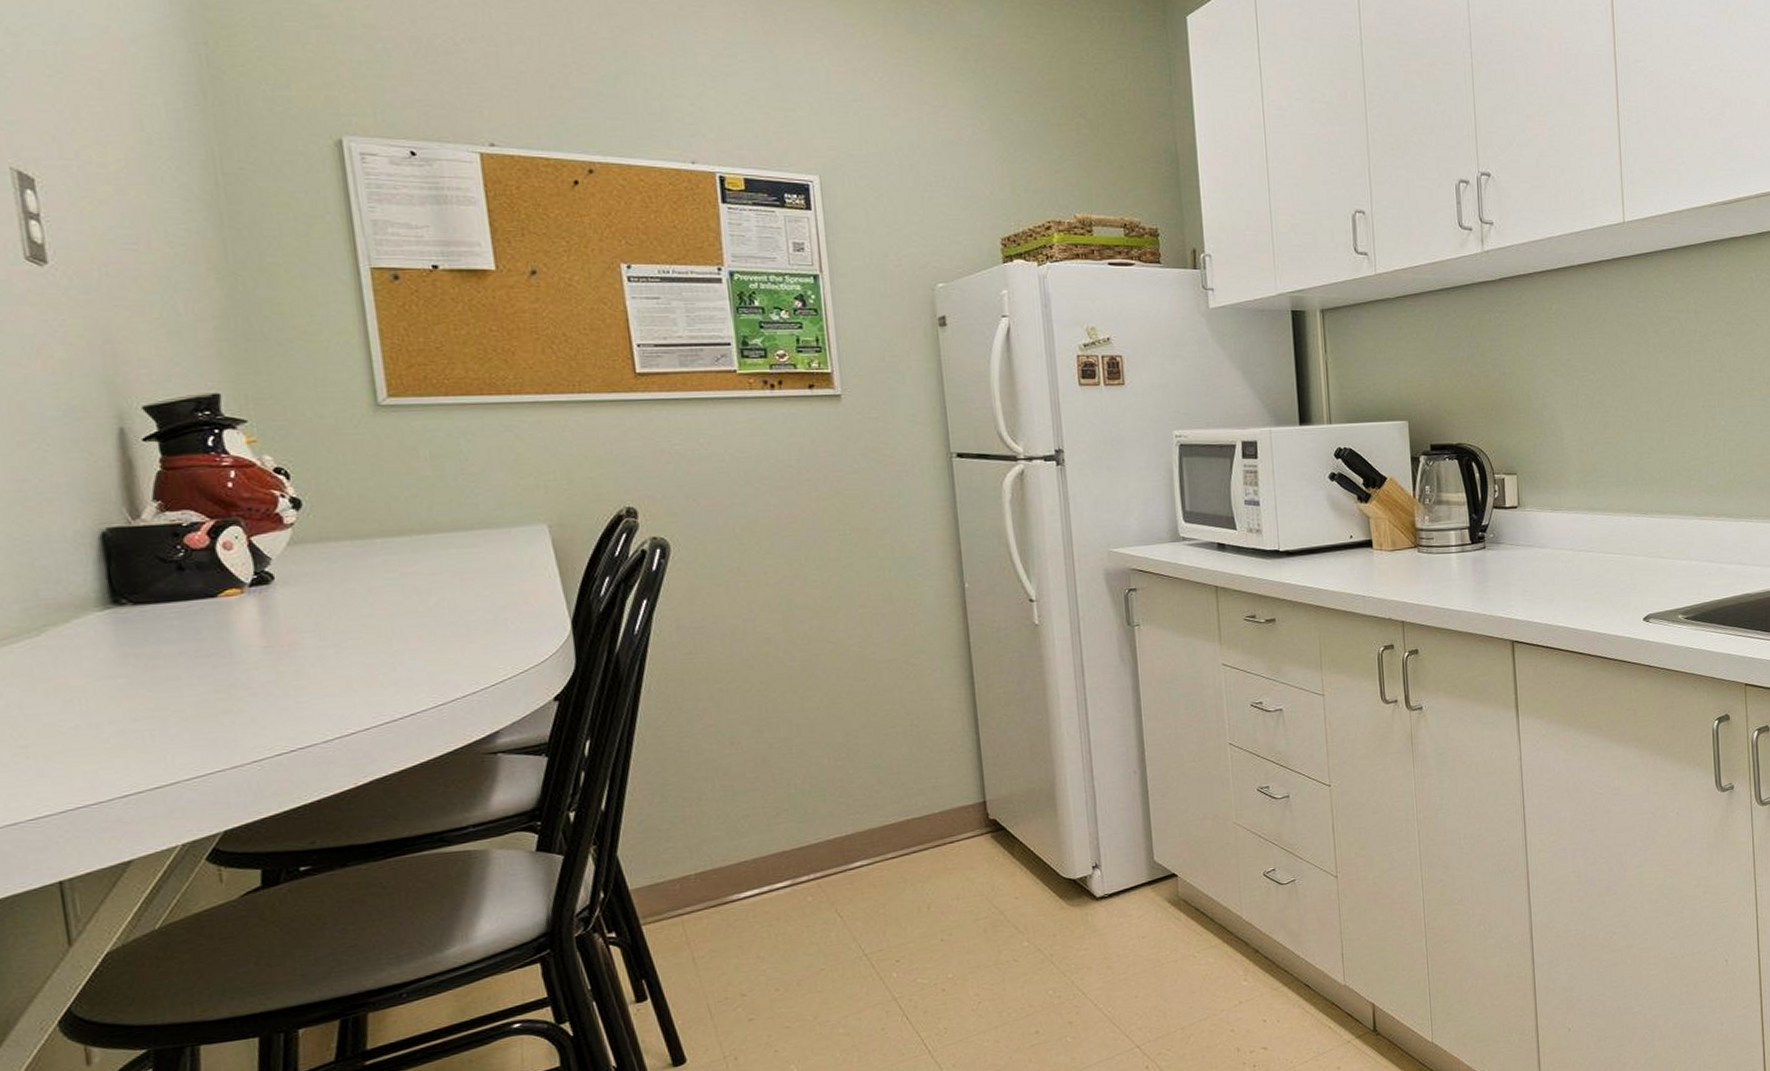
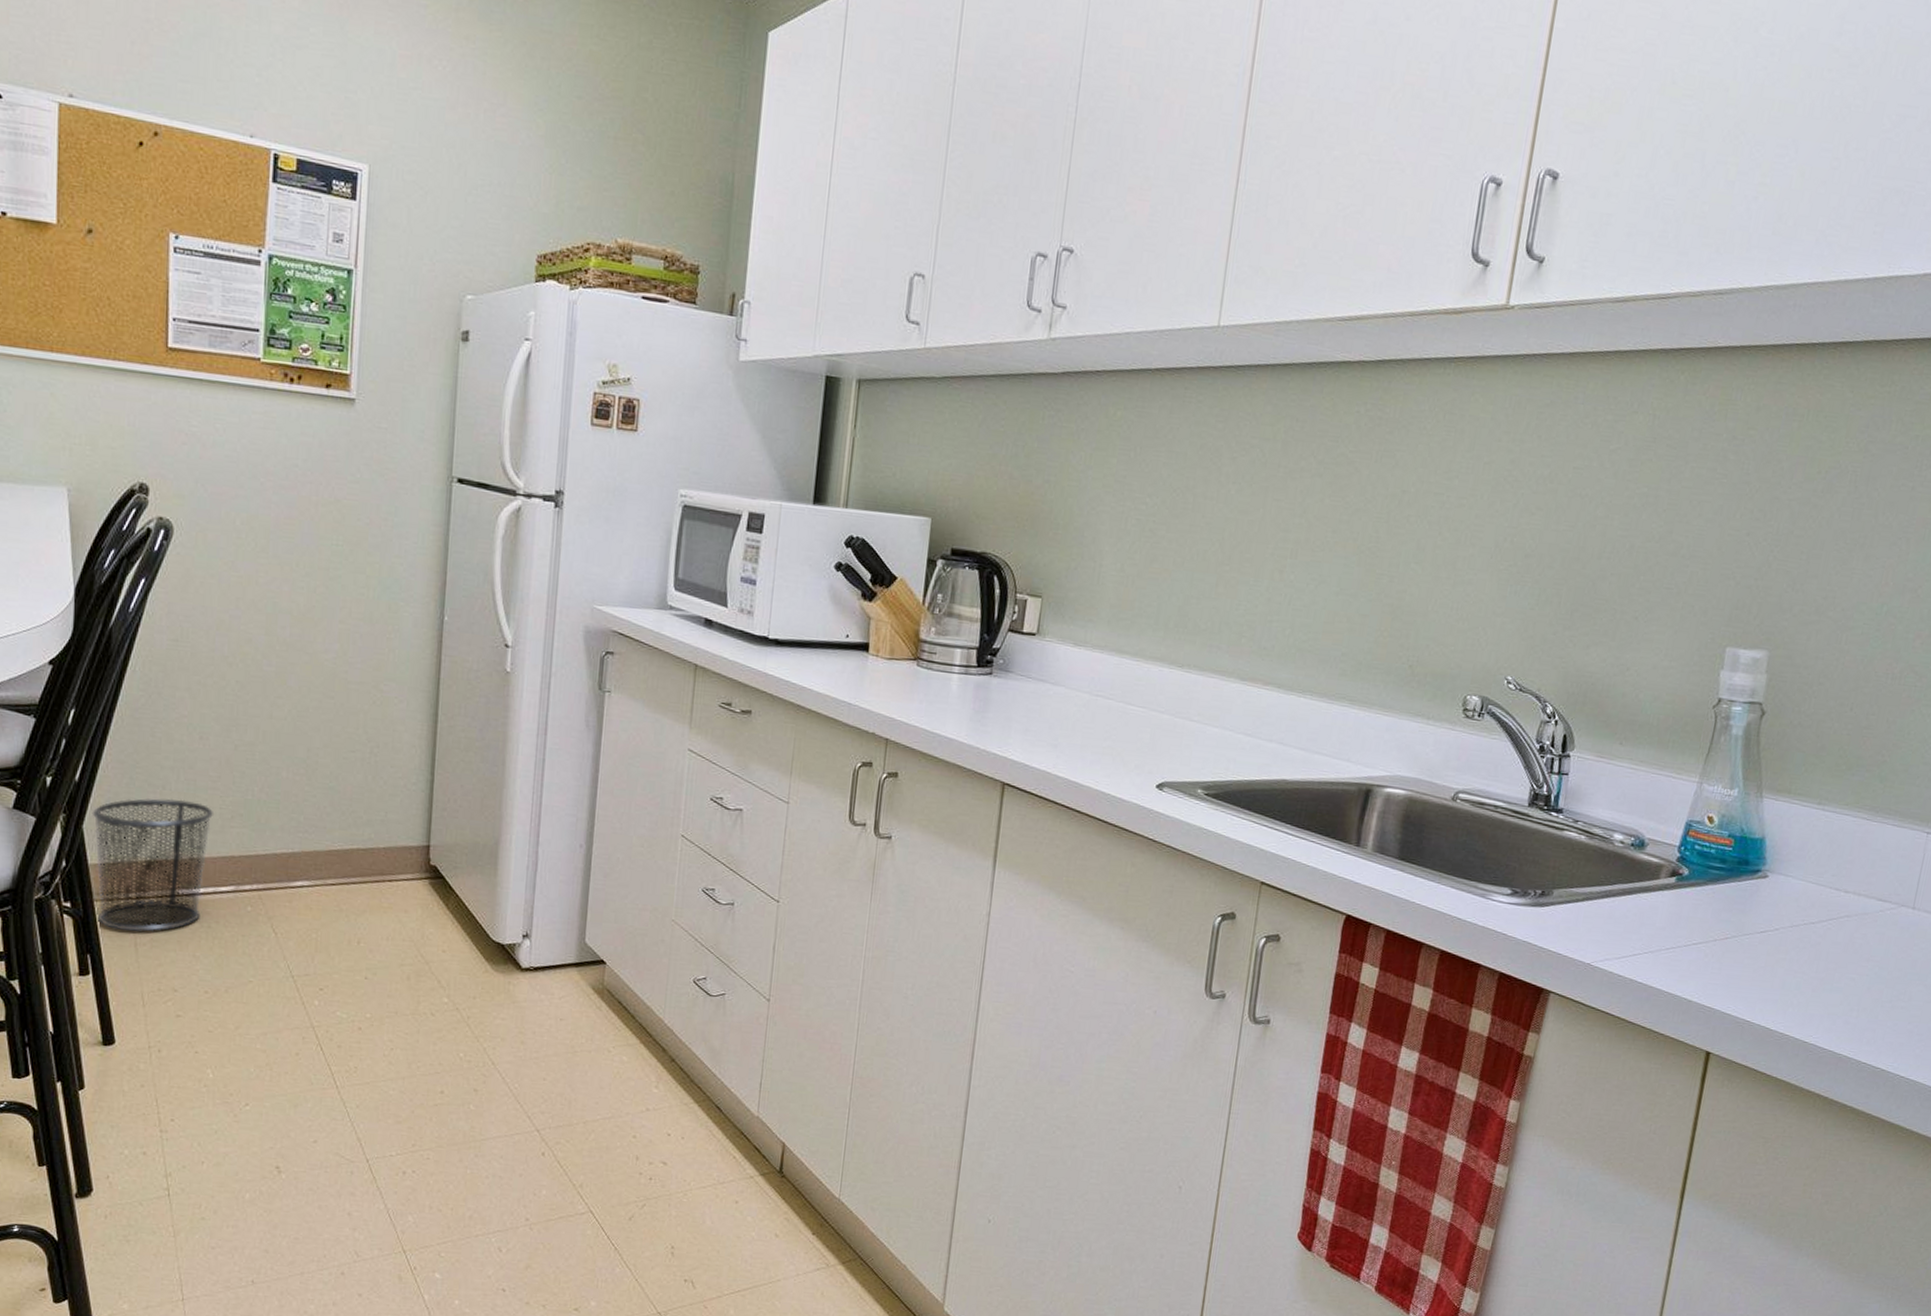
waste bin: none [624,806,759,950] -> present [91,798,213,933]

